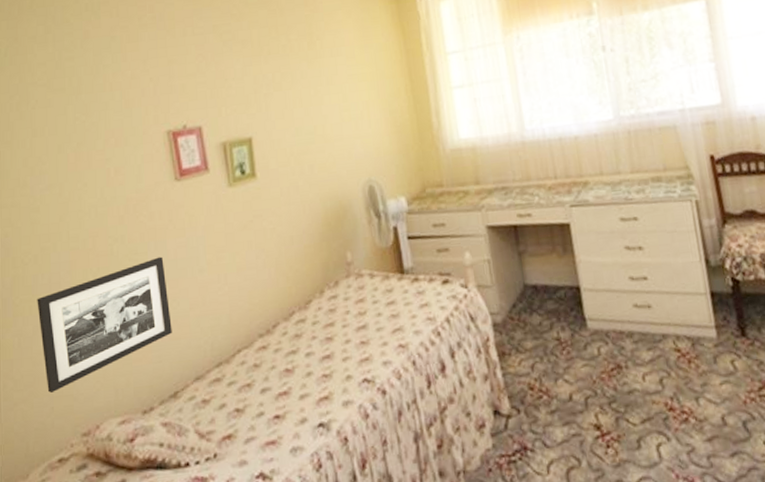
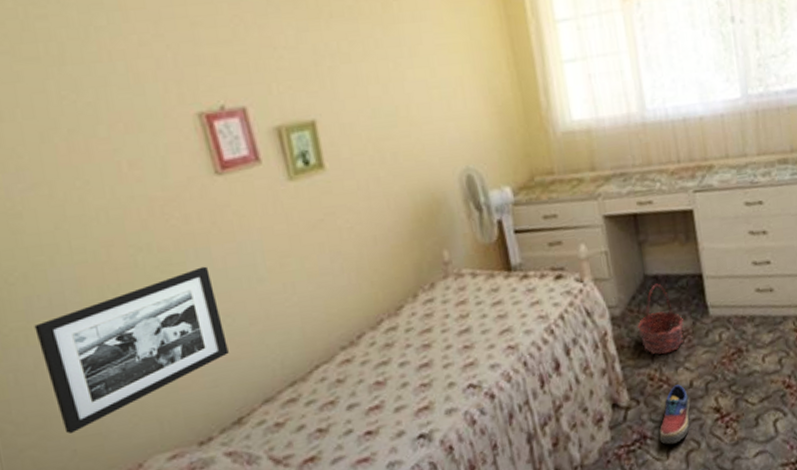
basket: none [517,293,563,365] -> present [637,283,684,355]
shoe: none [539,396,571,459] -> present [659,384,691,445]

